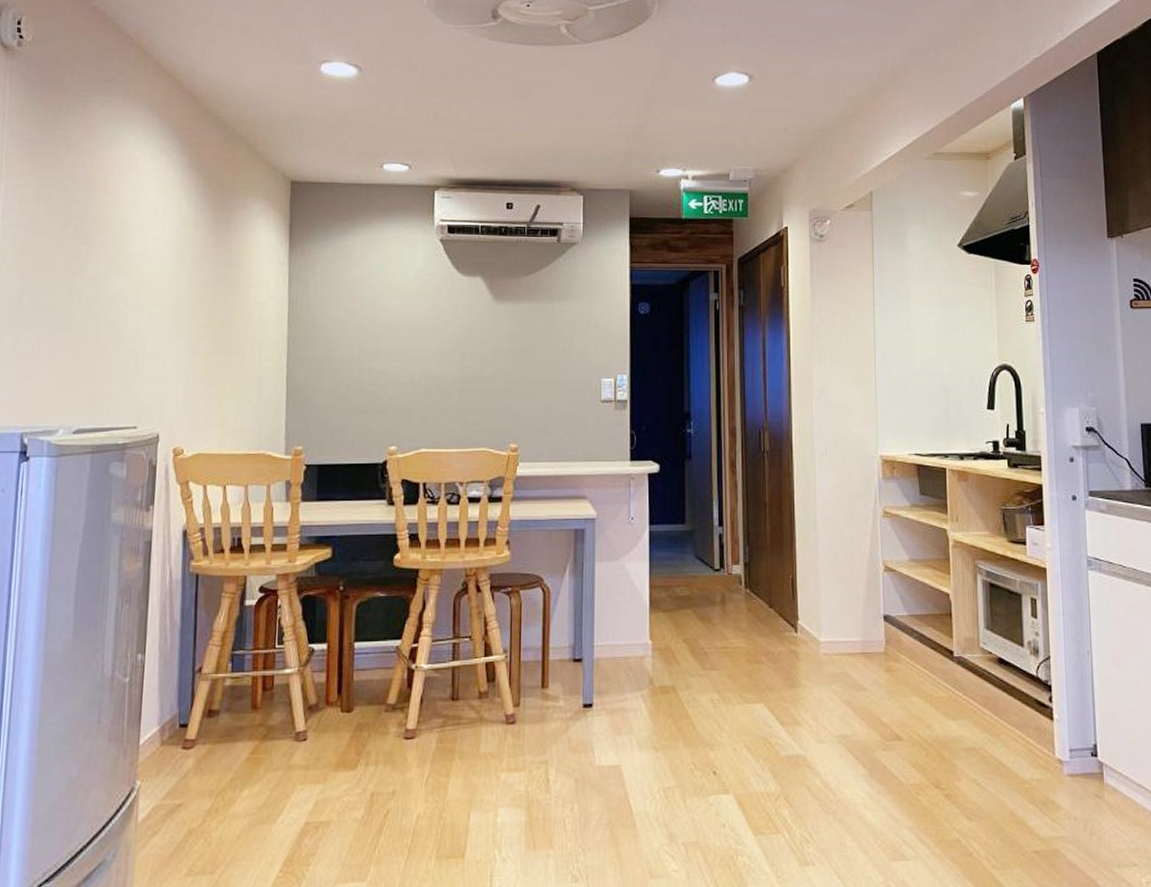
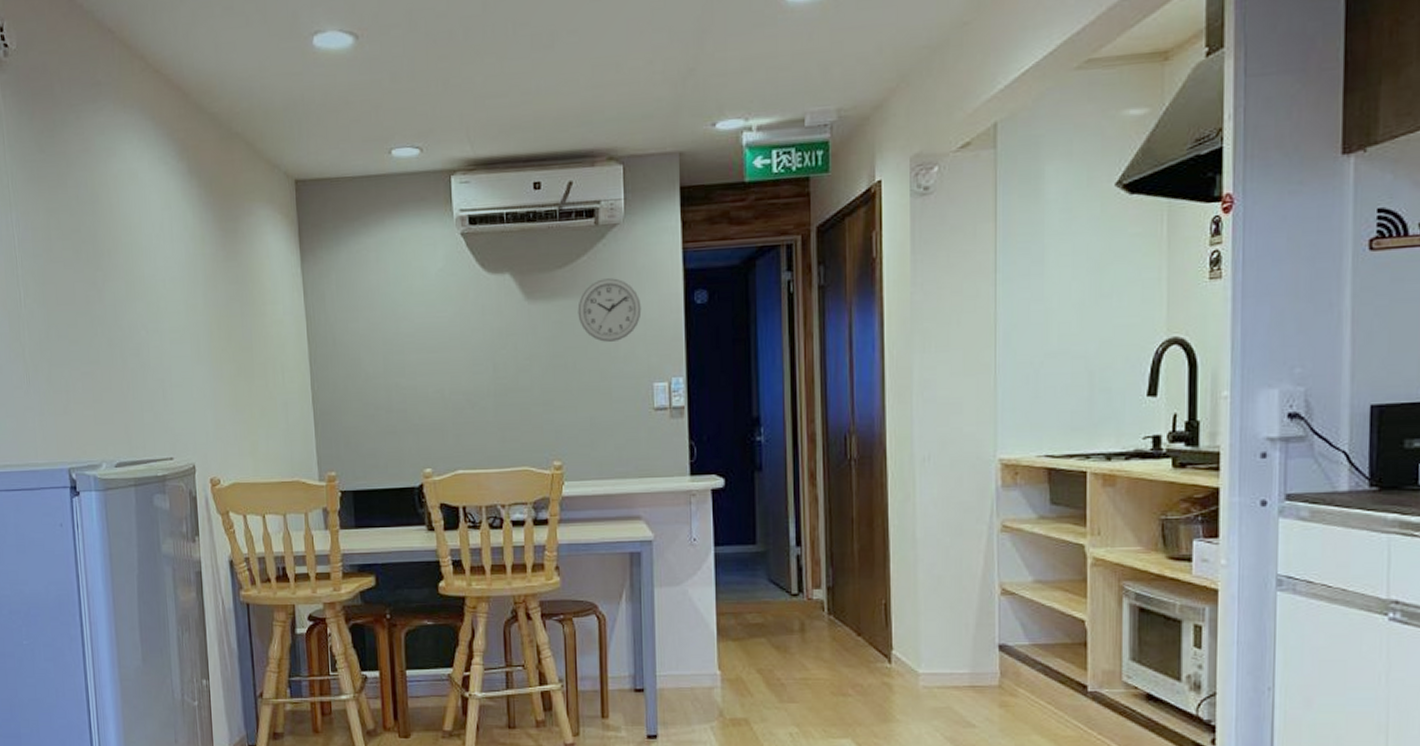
wall clock: none [539,287,594,341] -> present [577,278,642,342]

